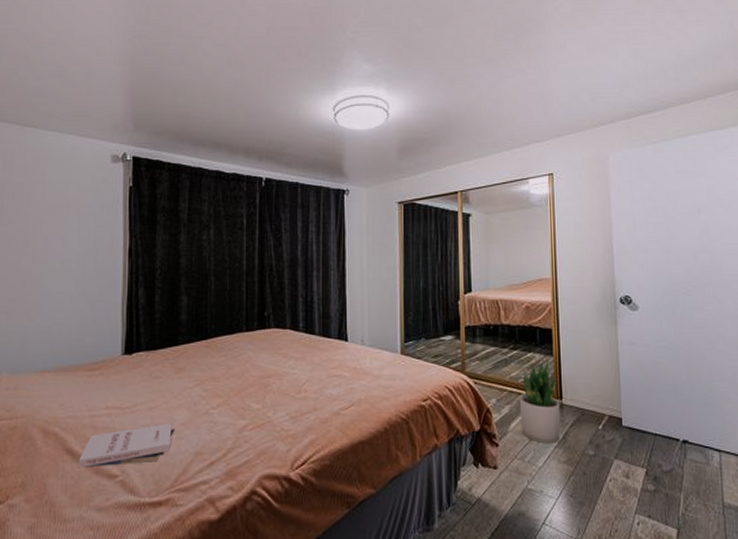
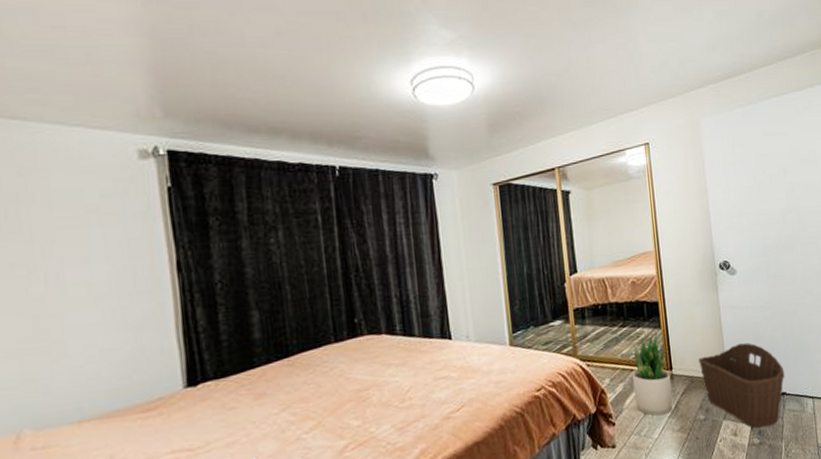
wicker basket: none [590,382,688,474] -> present [698,342,785,428]

